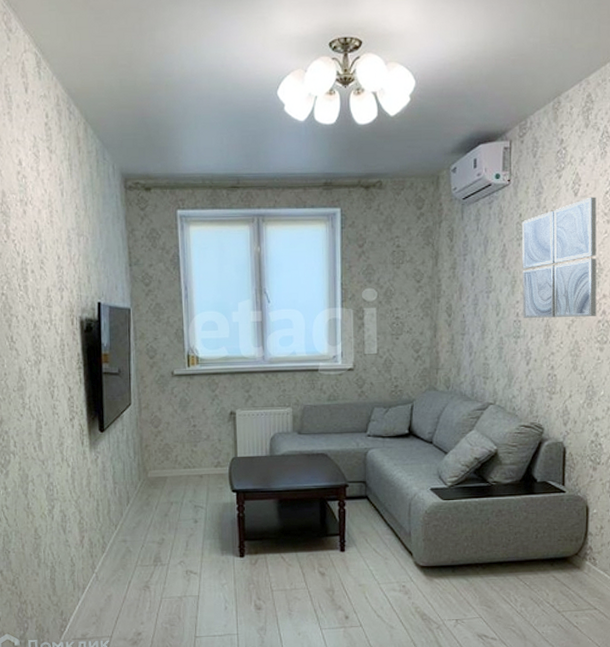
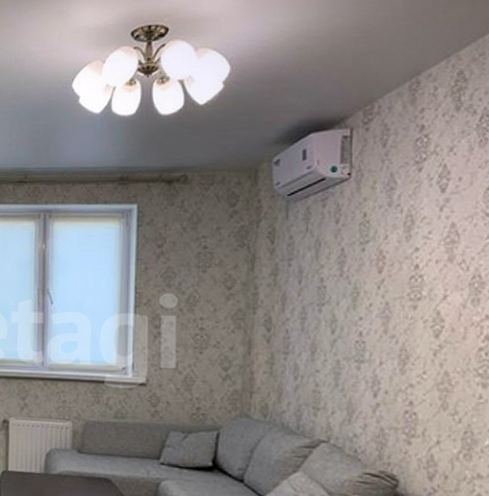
wall art: present [522,197,597,318] -> none [367,193,477,342]

